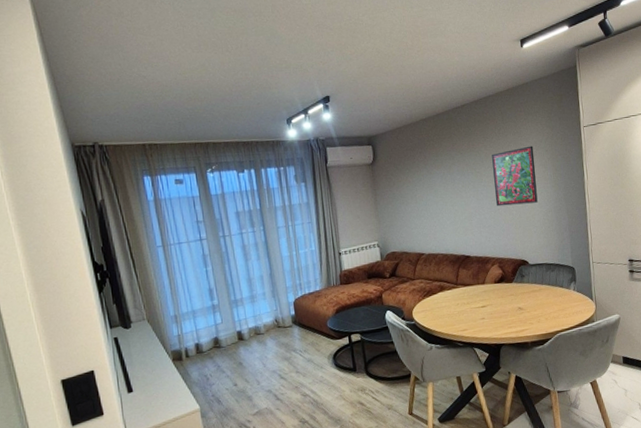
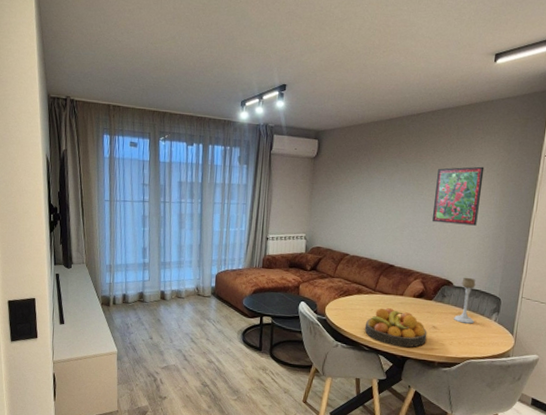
fruit bowl: none [454,298,516,336] -> present [364,307,428,348]
candle holder: none [536,253,555,299] -> present [454,277,476,324]

